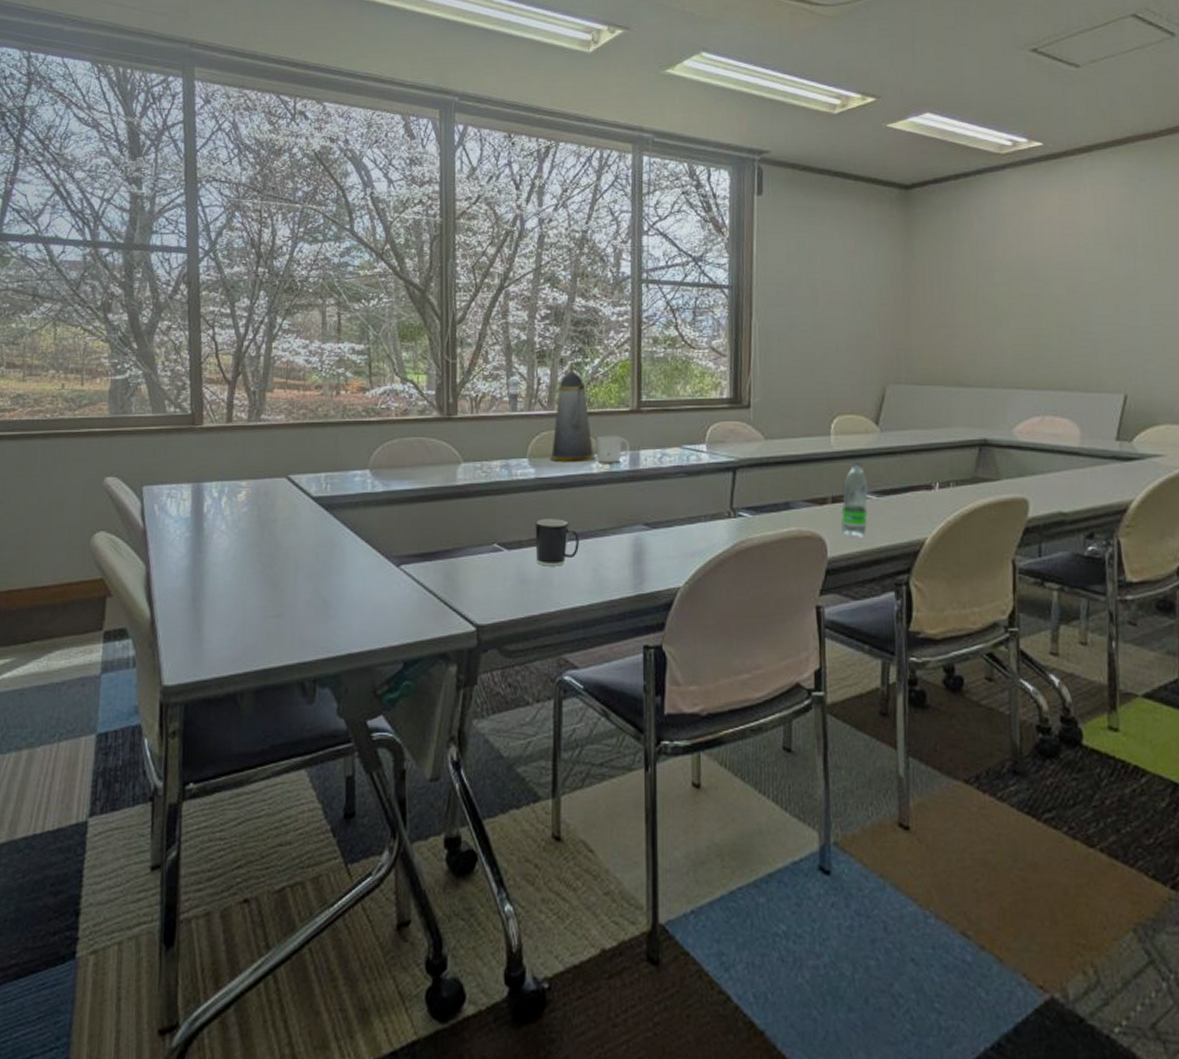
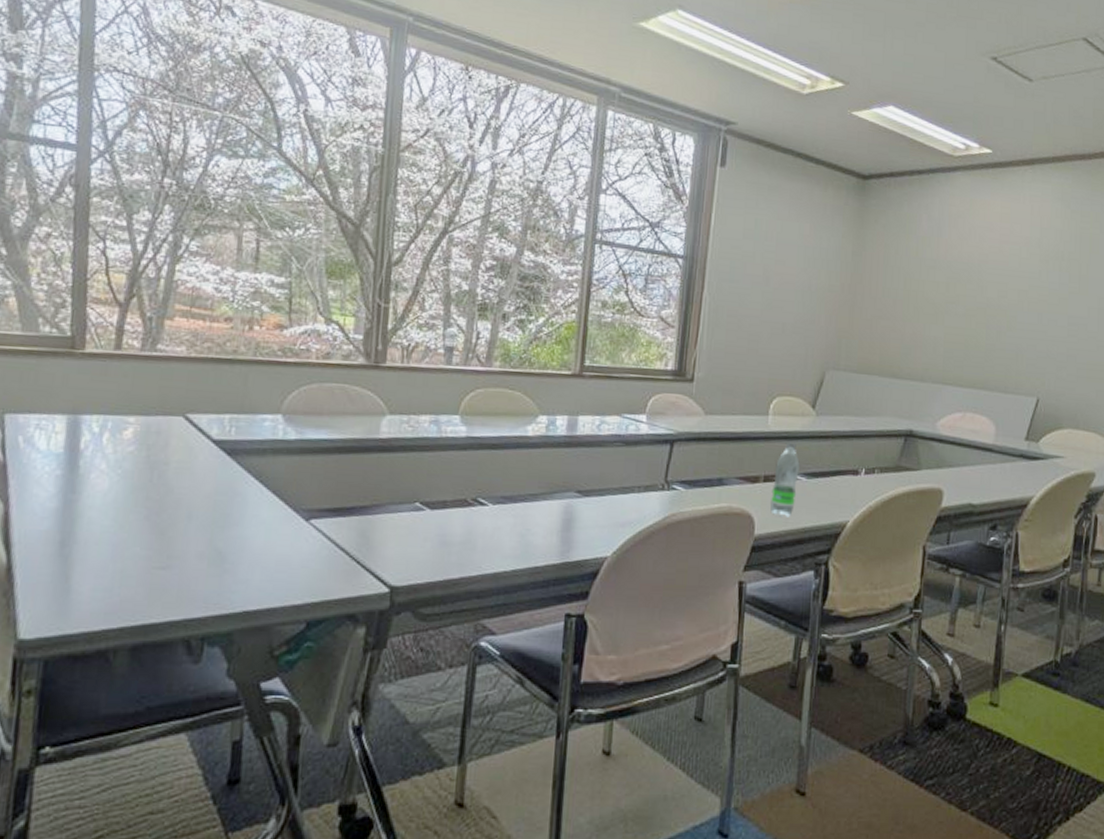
mug: present [535,519,579,566] -> none [460,479,508,530]
coffee pot: present [550,361,595,463] -> none [483,317,531,423]
mug: present [596,435,629,463] -> none [533,397,568,427]

